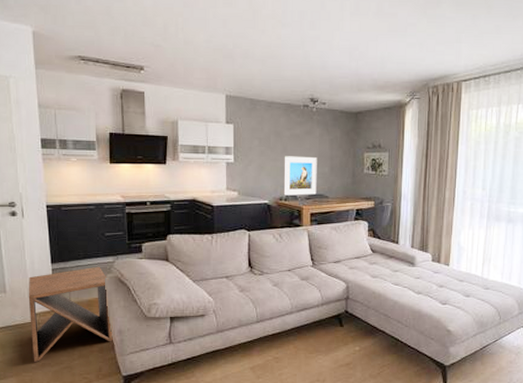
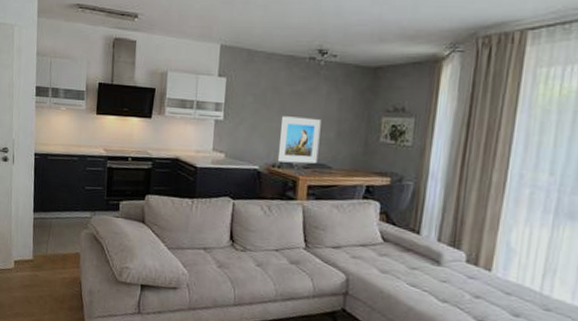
side table: present [28,266,113,363] -> none [8,220,84,311]

